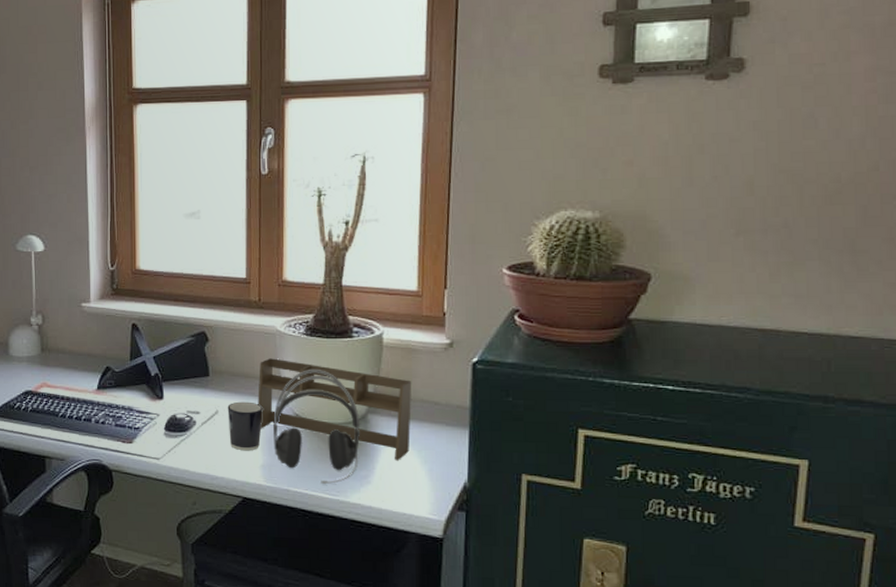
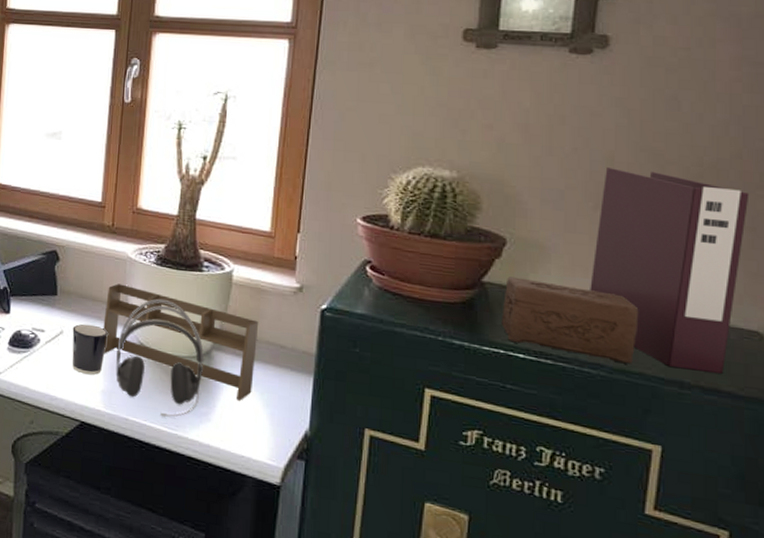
decorative box: none [649,311,783,385] -> present [501,276,639,364]
binder: none [734,192,887,384] -> present [590,167,750,374]

